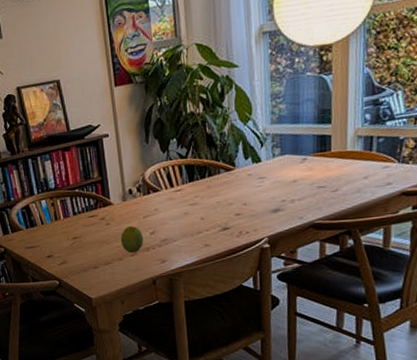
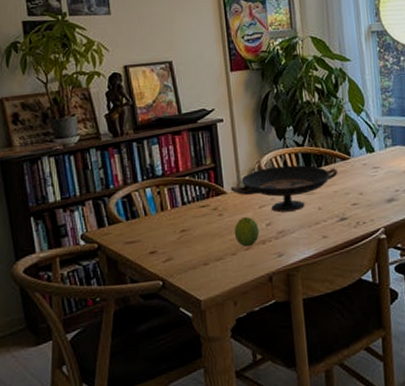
decorative bowl: none [116,176,222,222] -> present [230,165,338,213]

